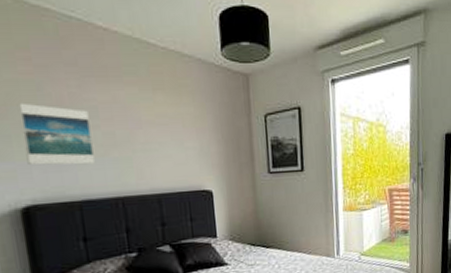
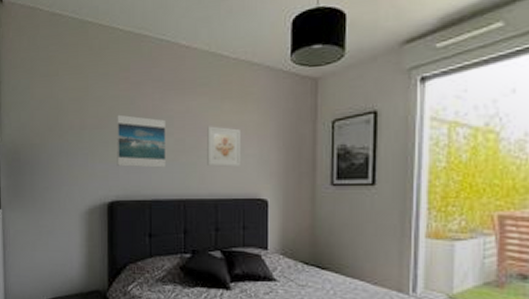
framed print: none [140,118,181,161] -> present [207,126,242,167]

